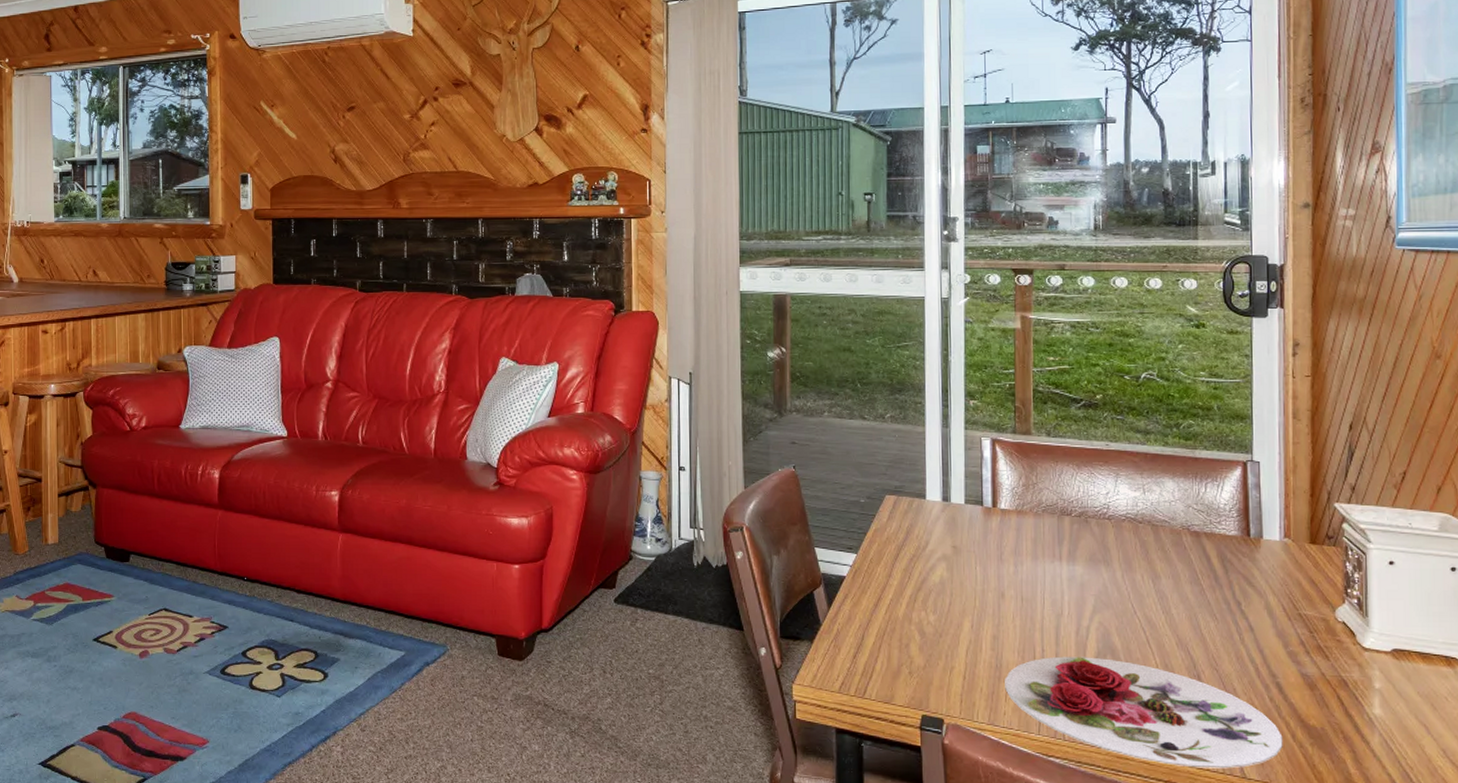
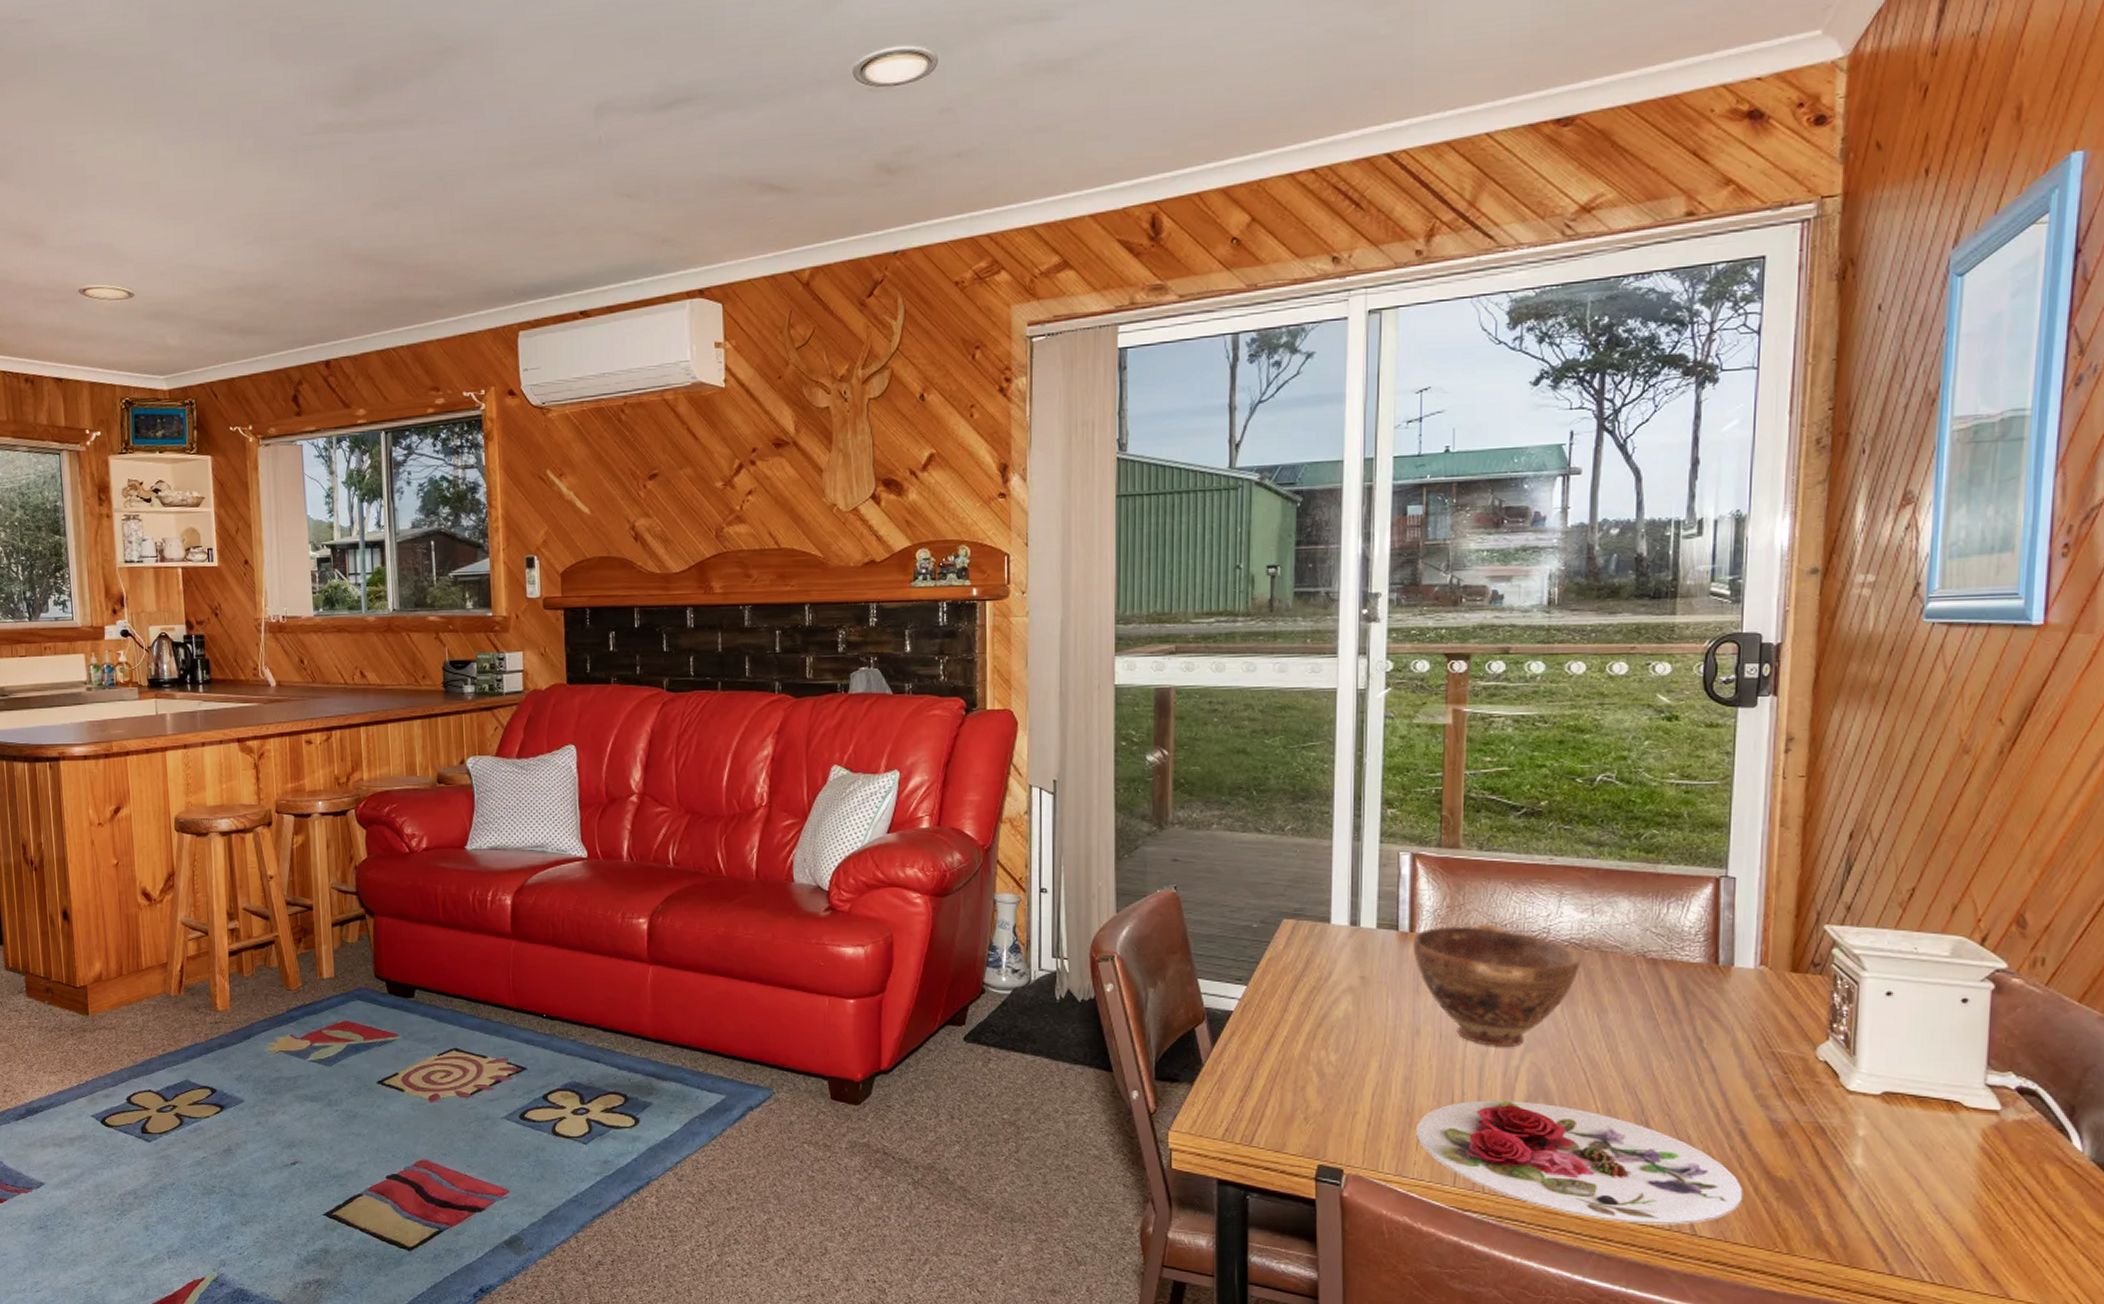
bowl: none [995,500,1136,610] -> present [1413,923,1580,1048]

